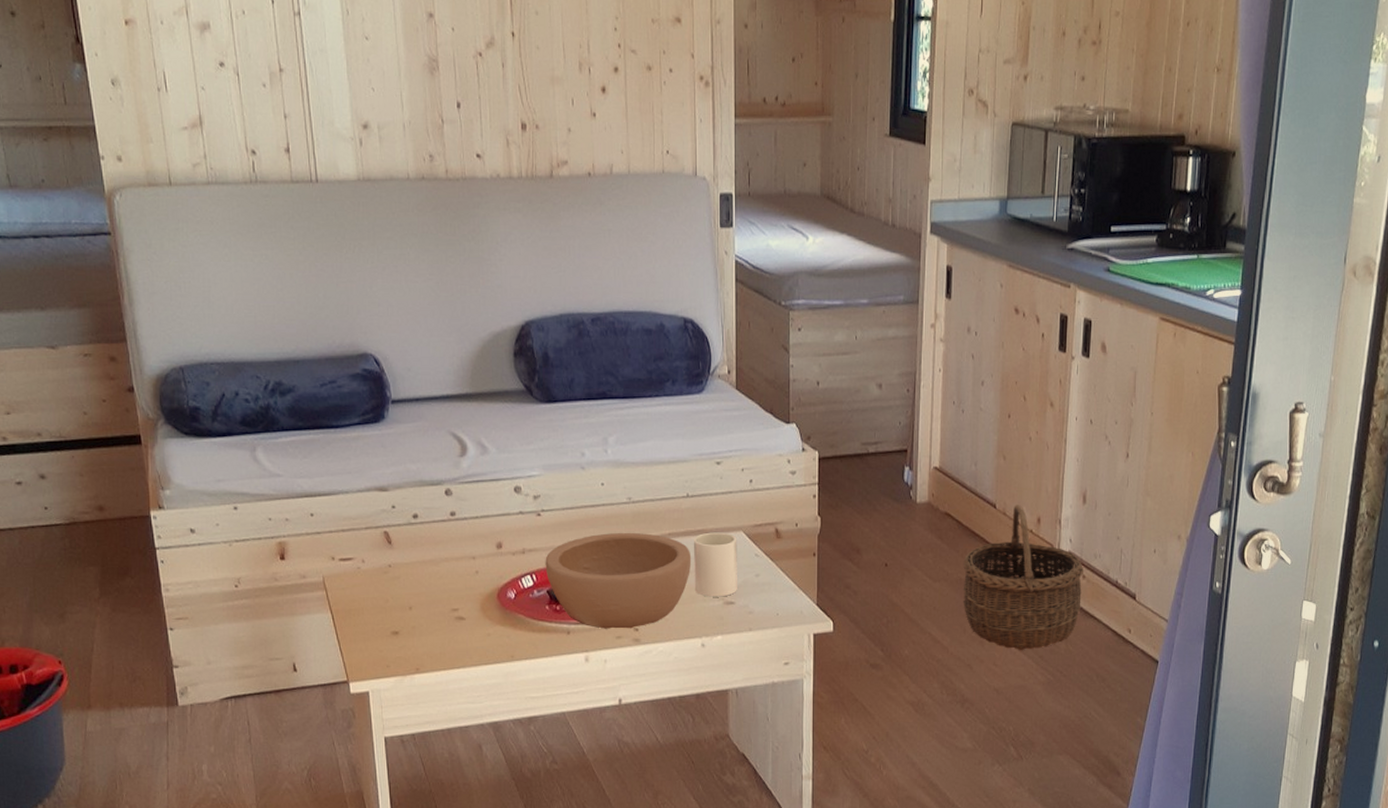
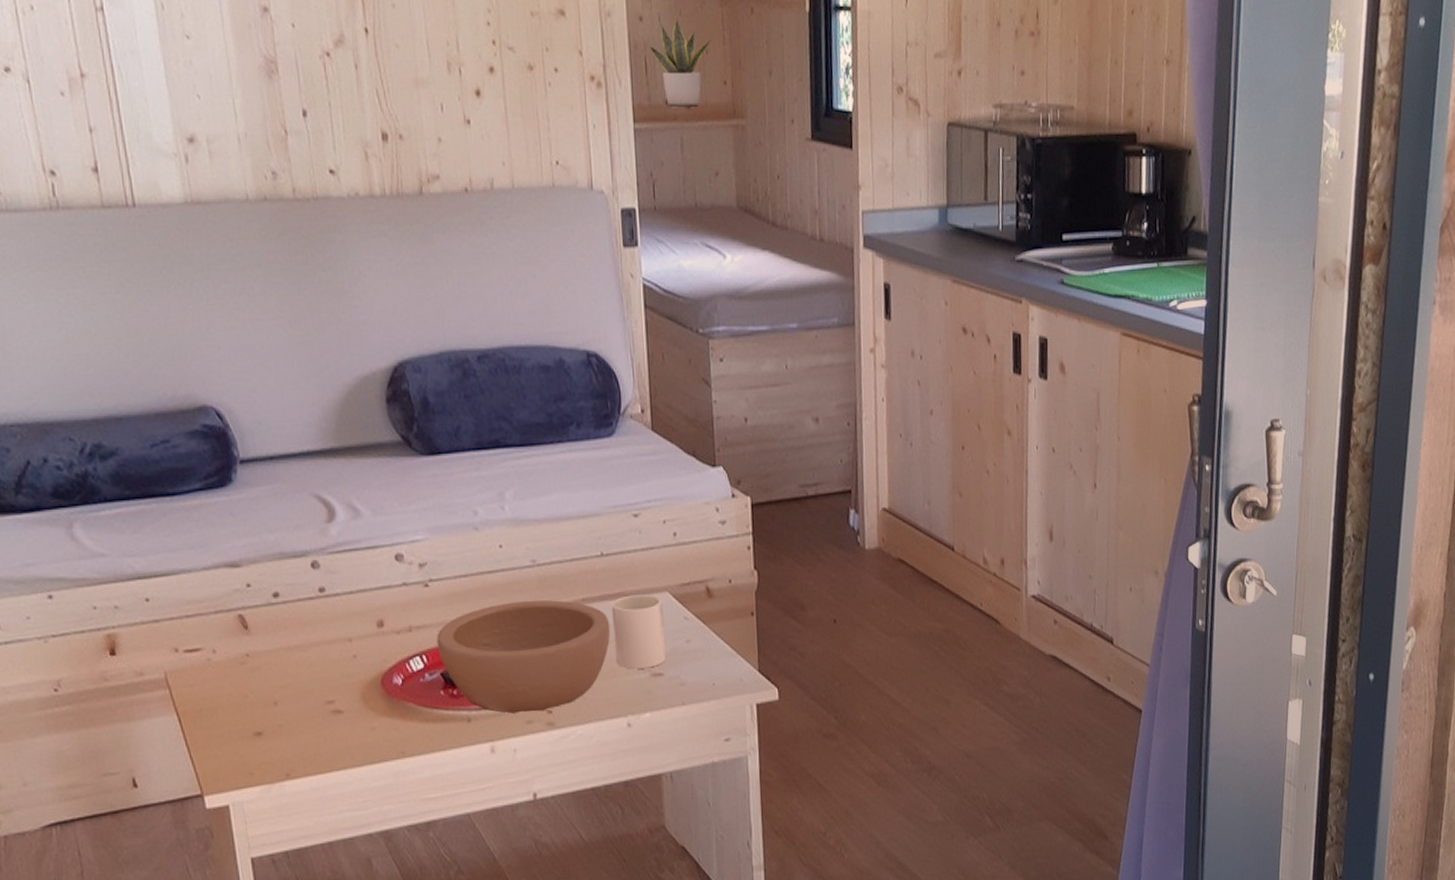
potted plant: none [752,25,806,105] -> present [650,17,711,107]
wicker basket: present [962,504,1083,651] -> none [921,544,1055,709]

